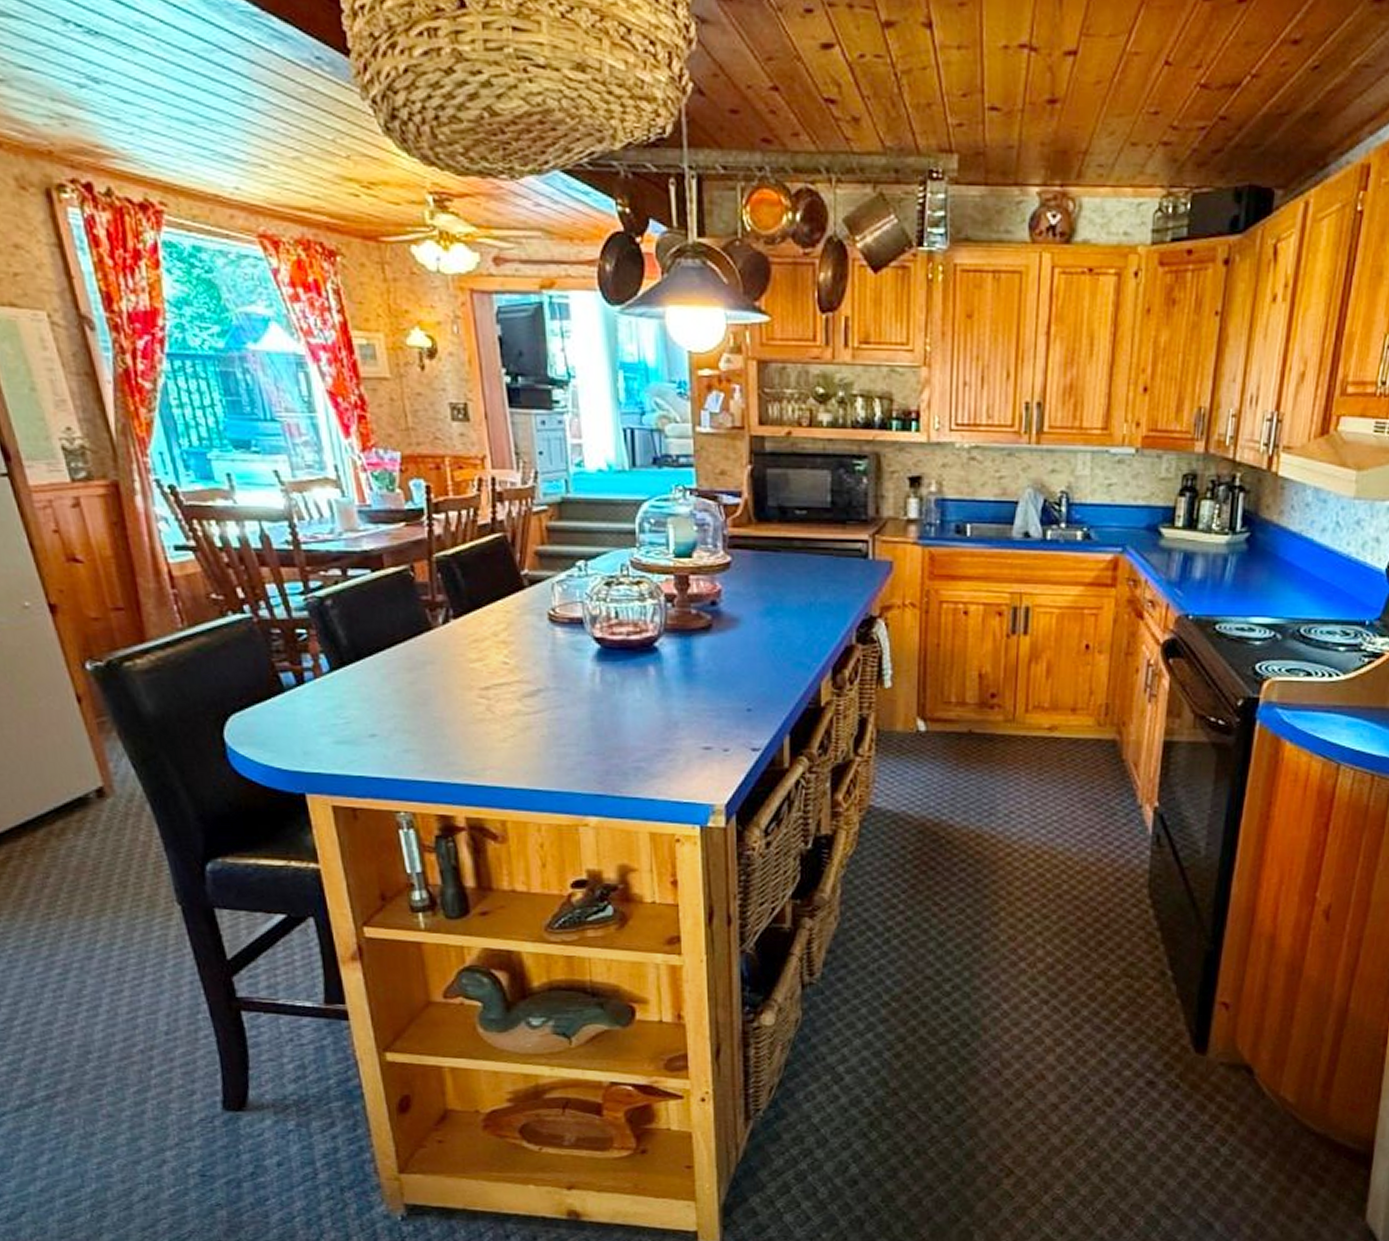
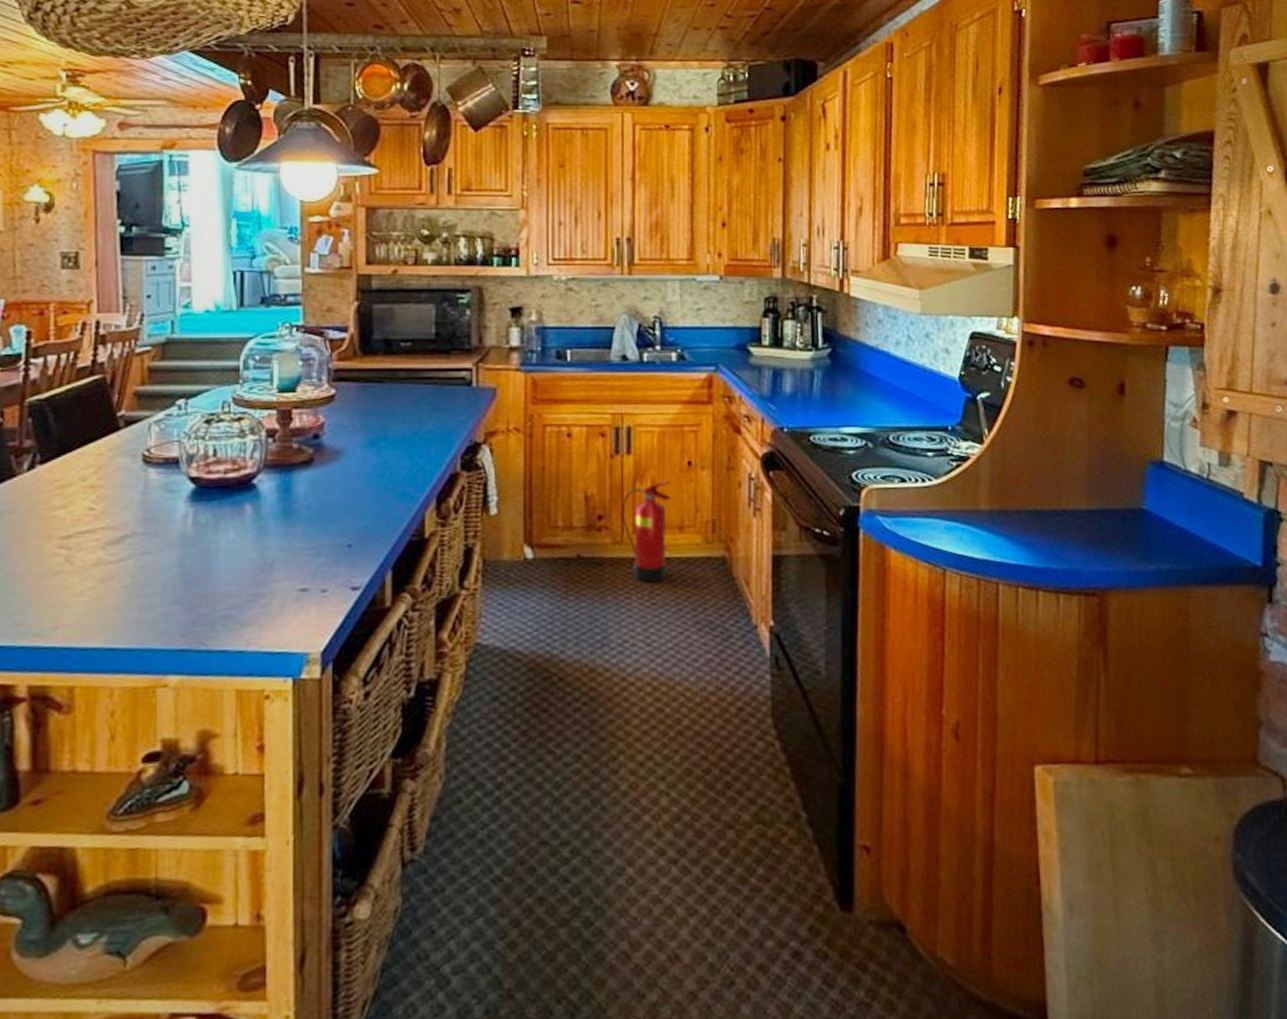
fire extinguisher: none [1014,663,1068,760] -> present [621,481,672,583]

